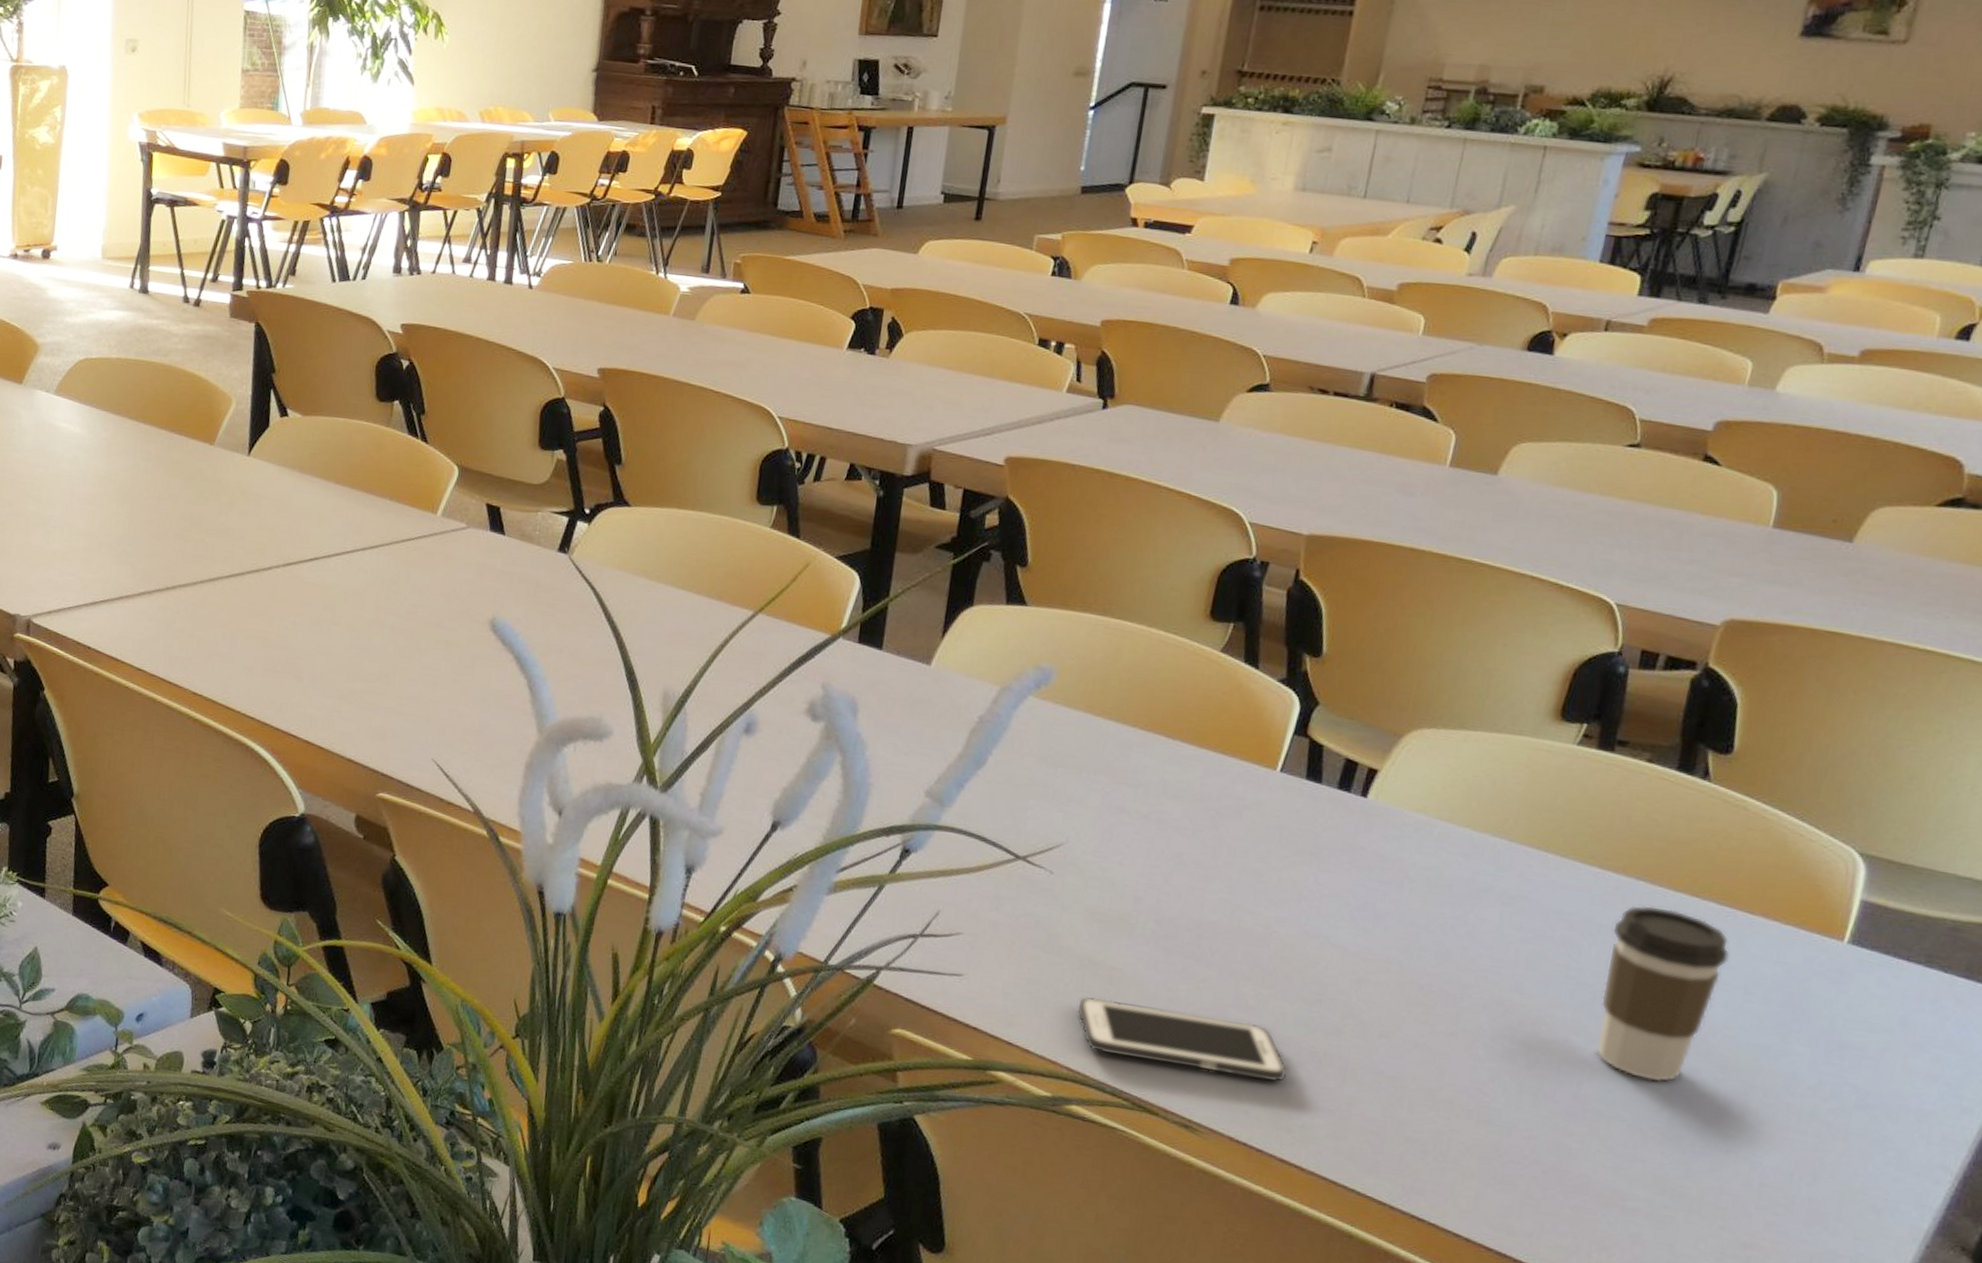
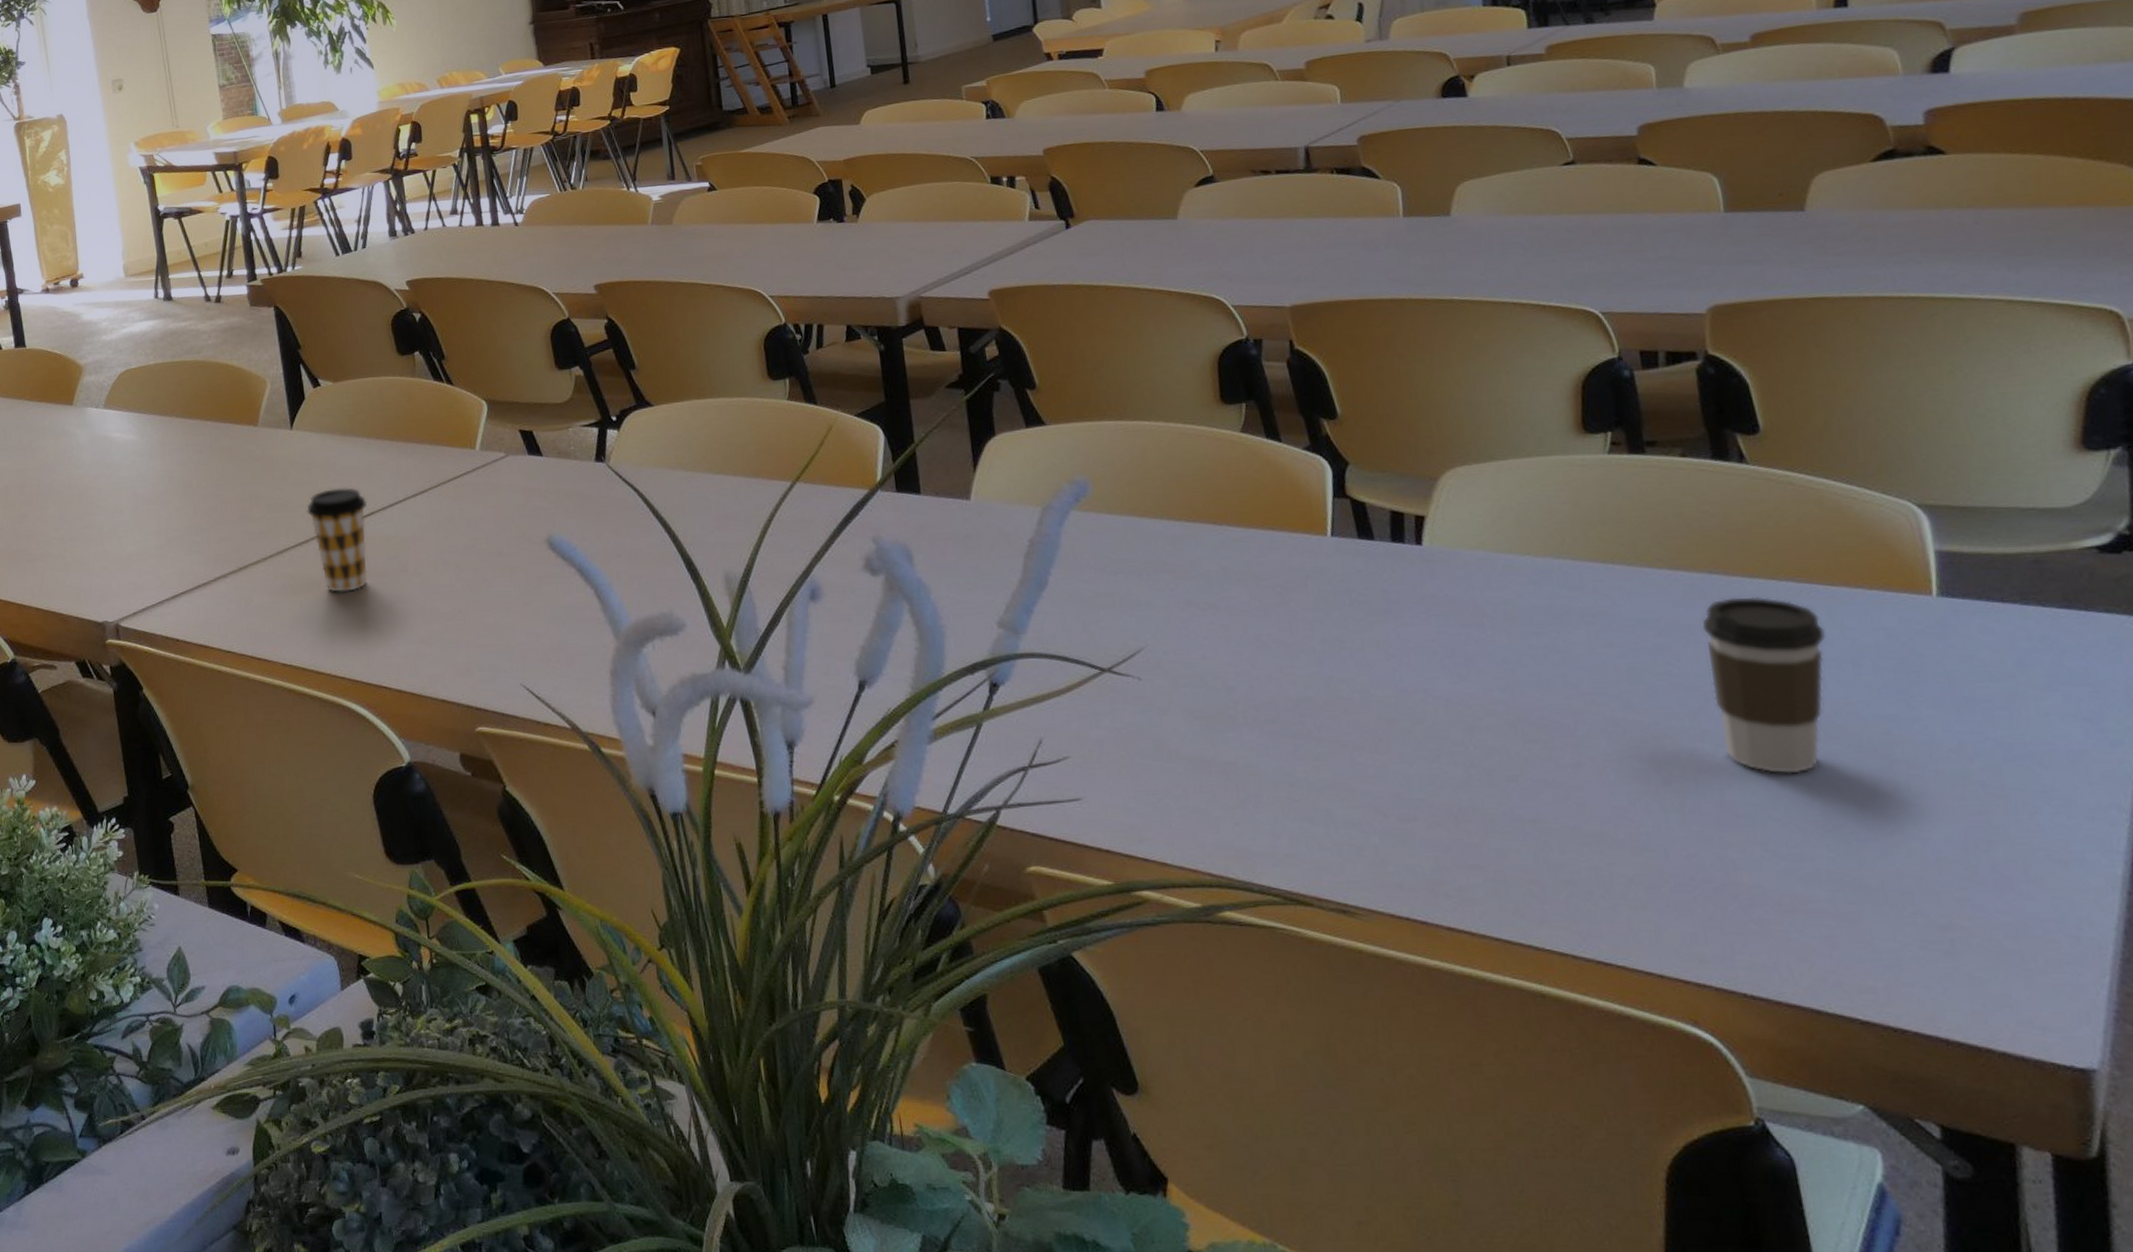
coffee cup: none [248,524,313,634] -> present [306,487,368,592]
cell phone: present [1077,997,1288,1082] -> none [1202,792,1428,852]

